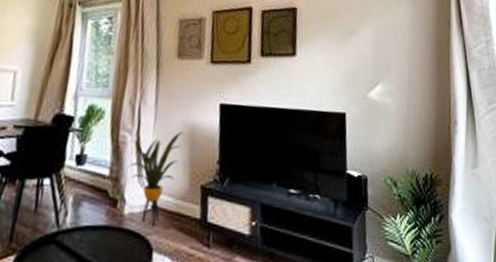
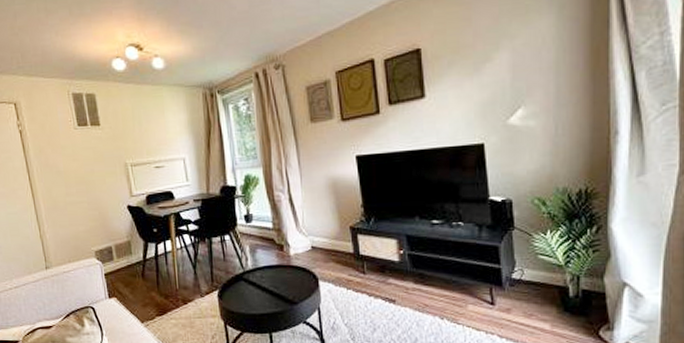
house plant: present [129,131,183,226] -> none [287,184,328,262]

